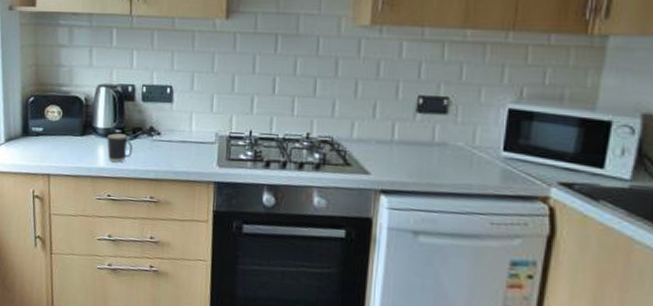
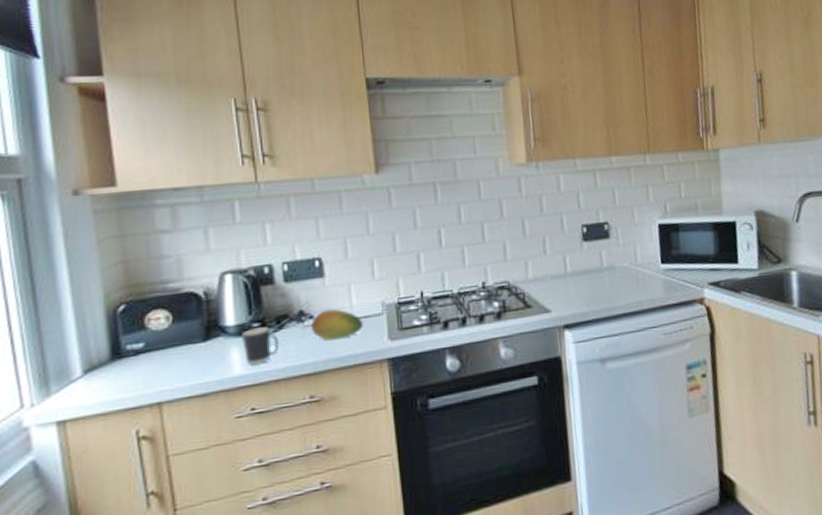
fruit: none [158,130,198,157] -> present [311,308,363,341]

